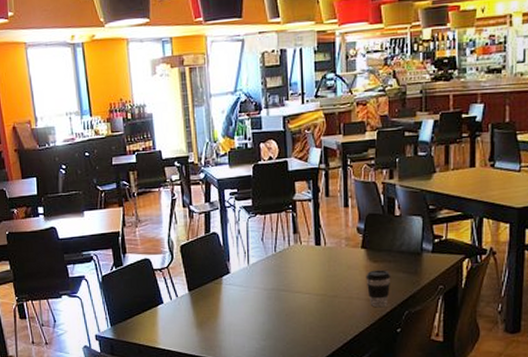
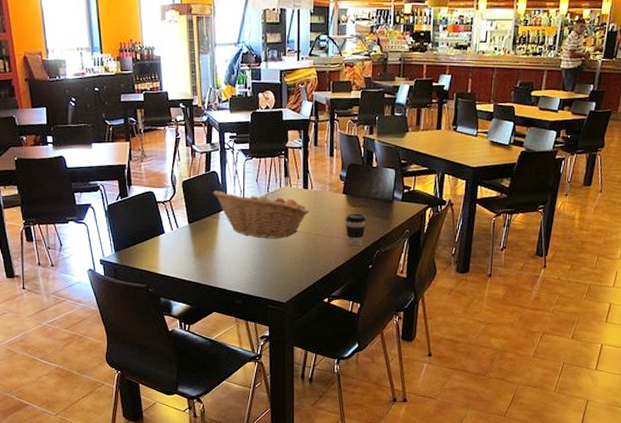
fruit basket: none [214,251,324,304] -> present [213,191,310,239]

